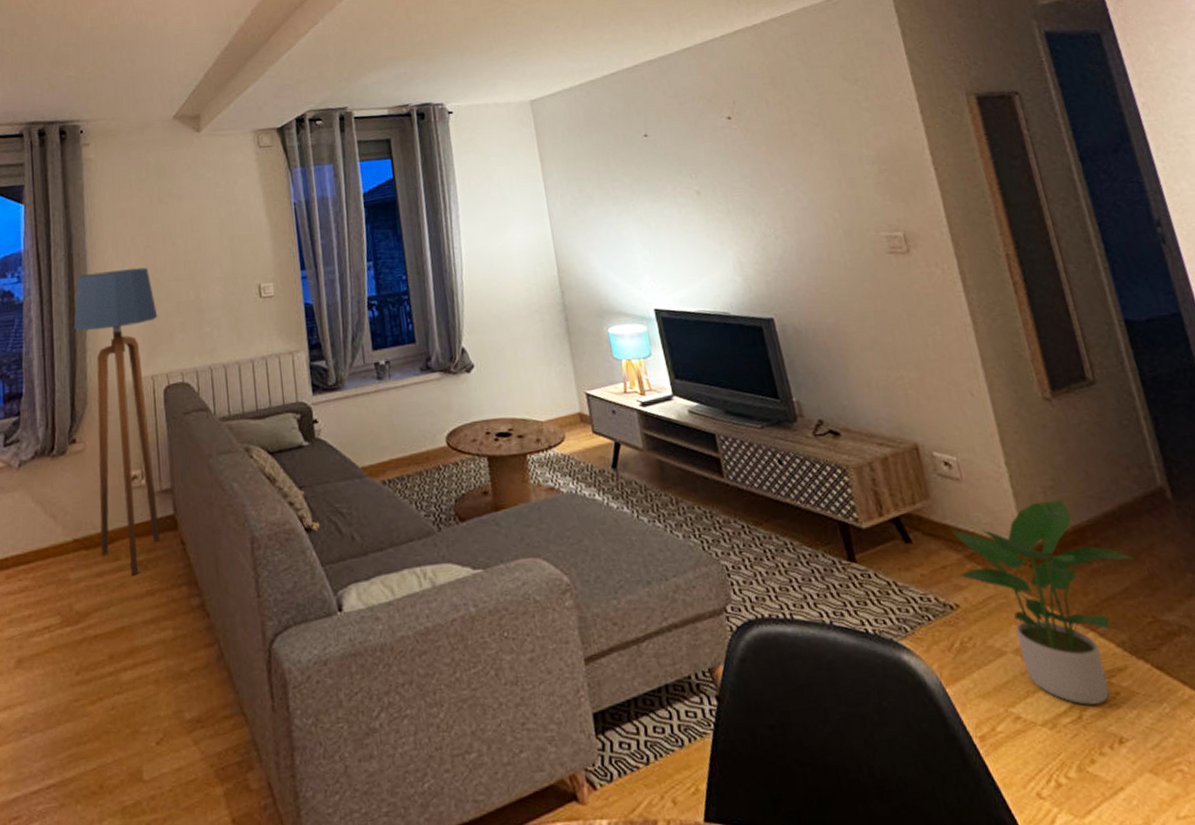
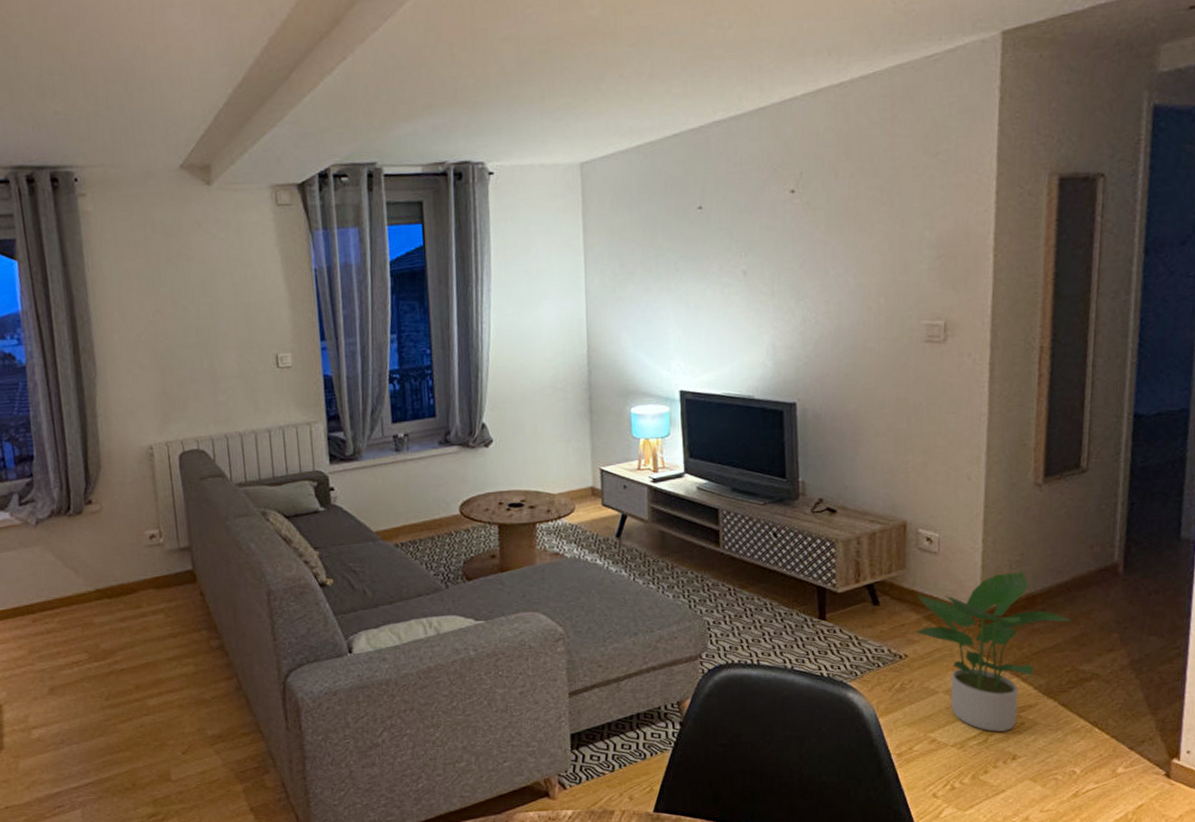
floor lamp: present [74,267,161,576] -> none [82,333,180,621]

